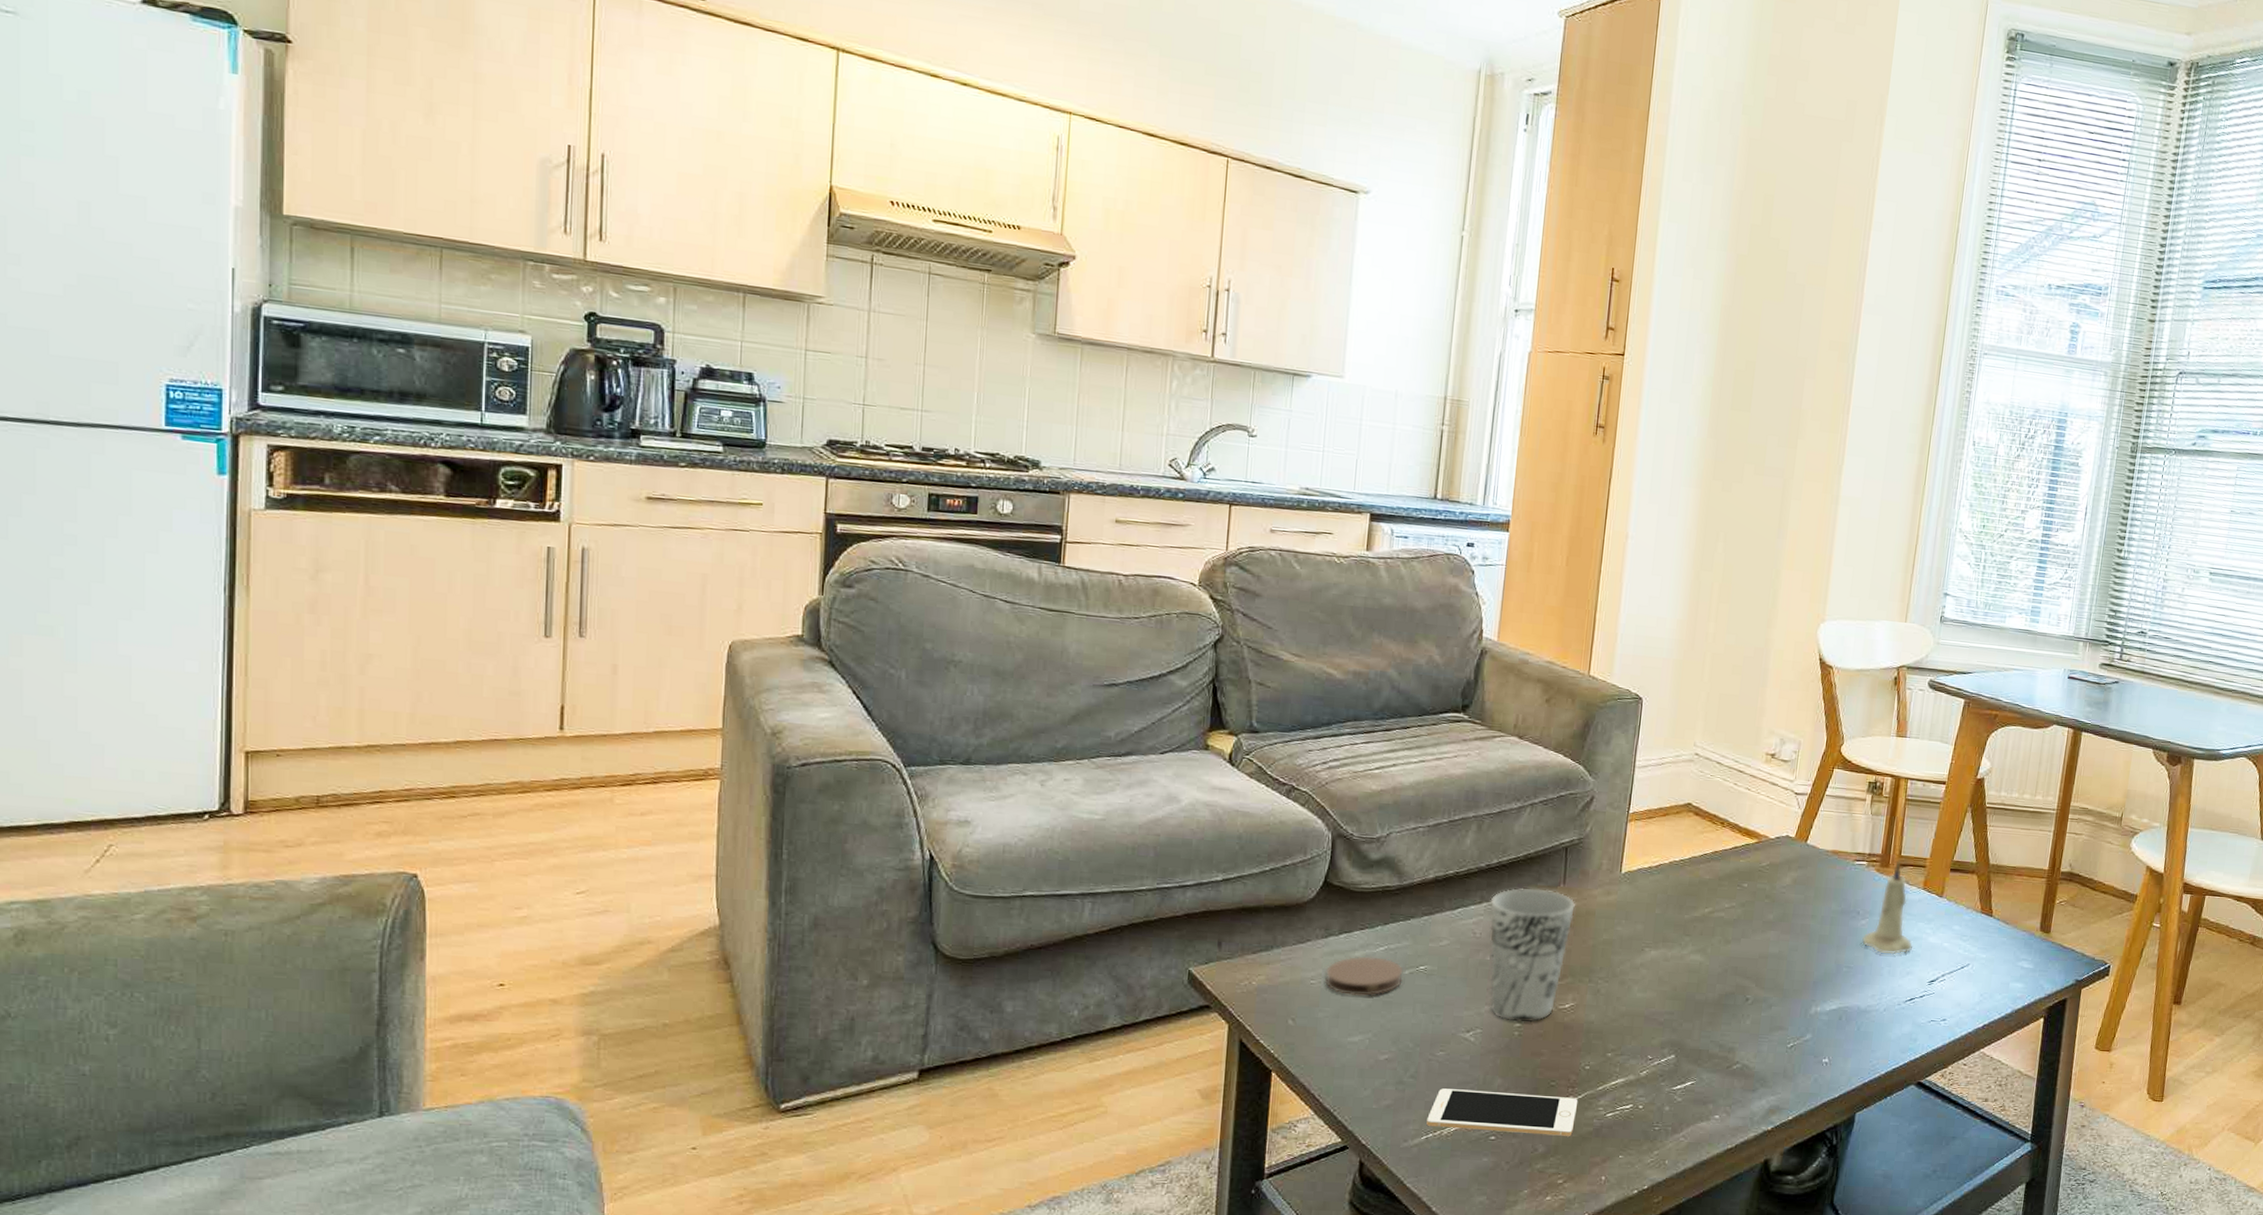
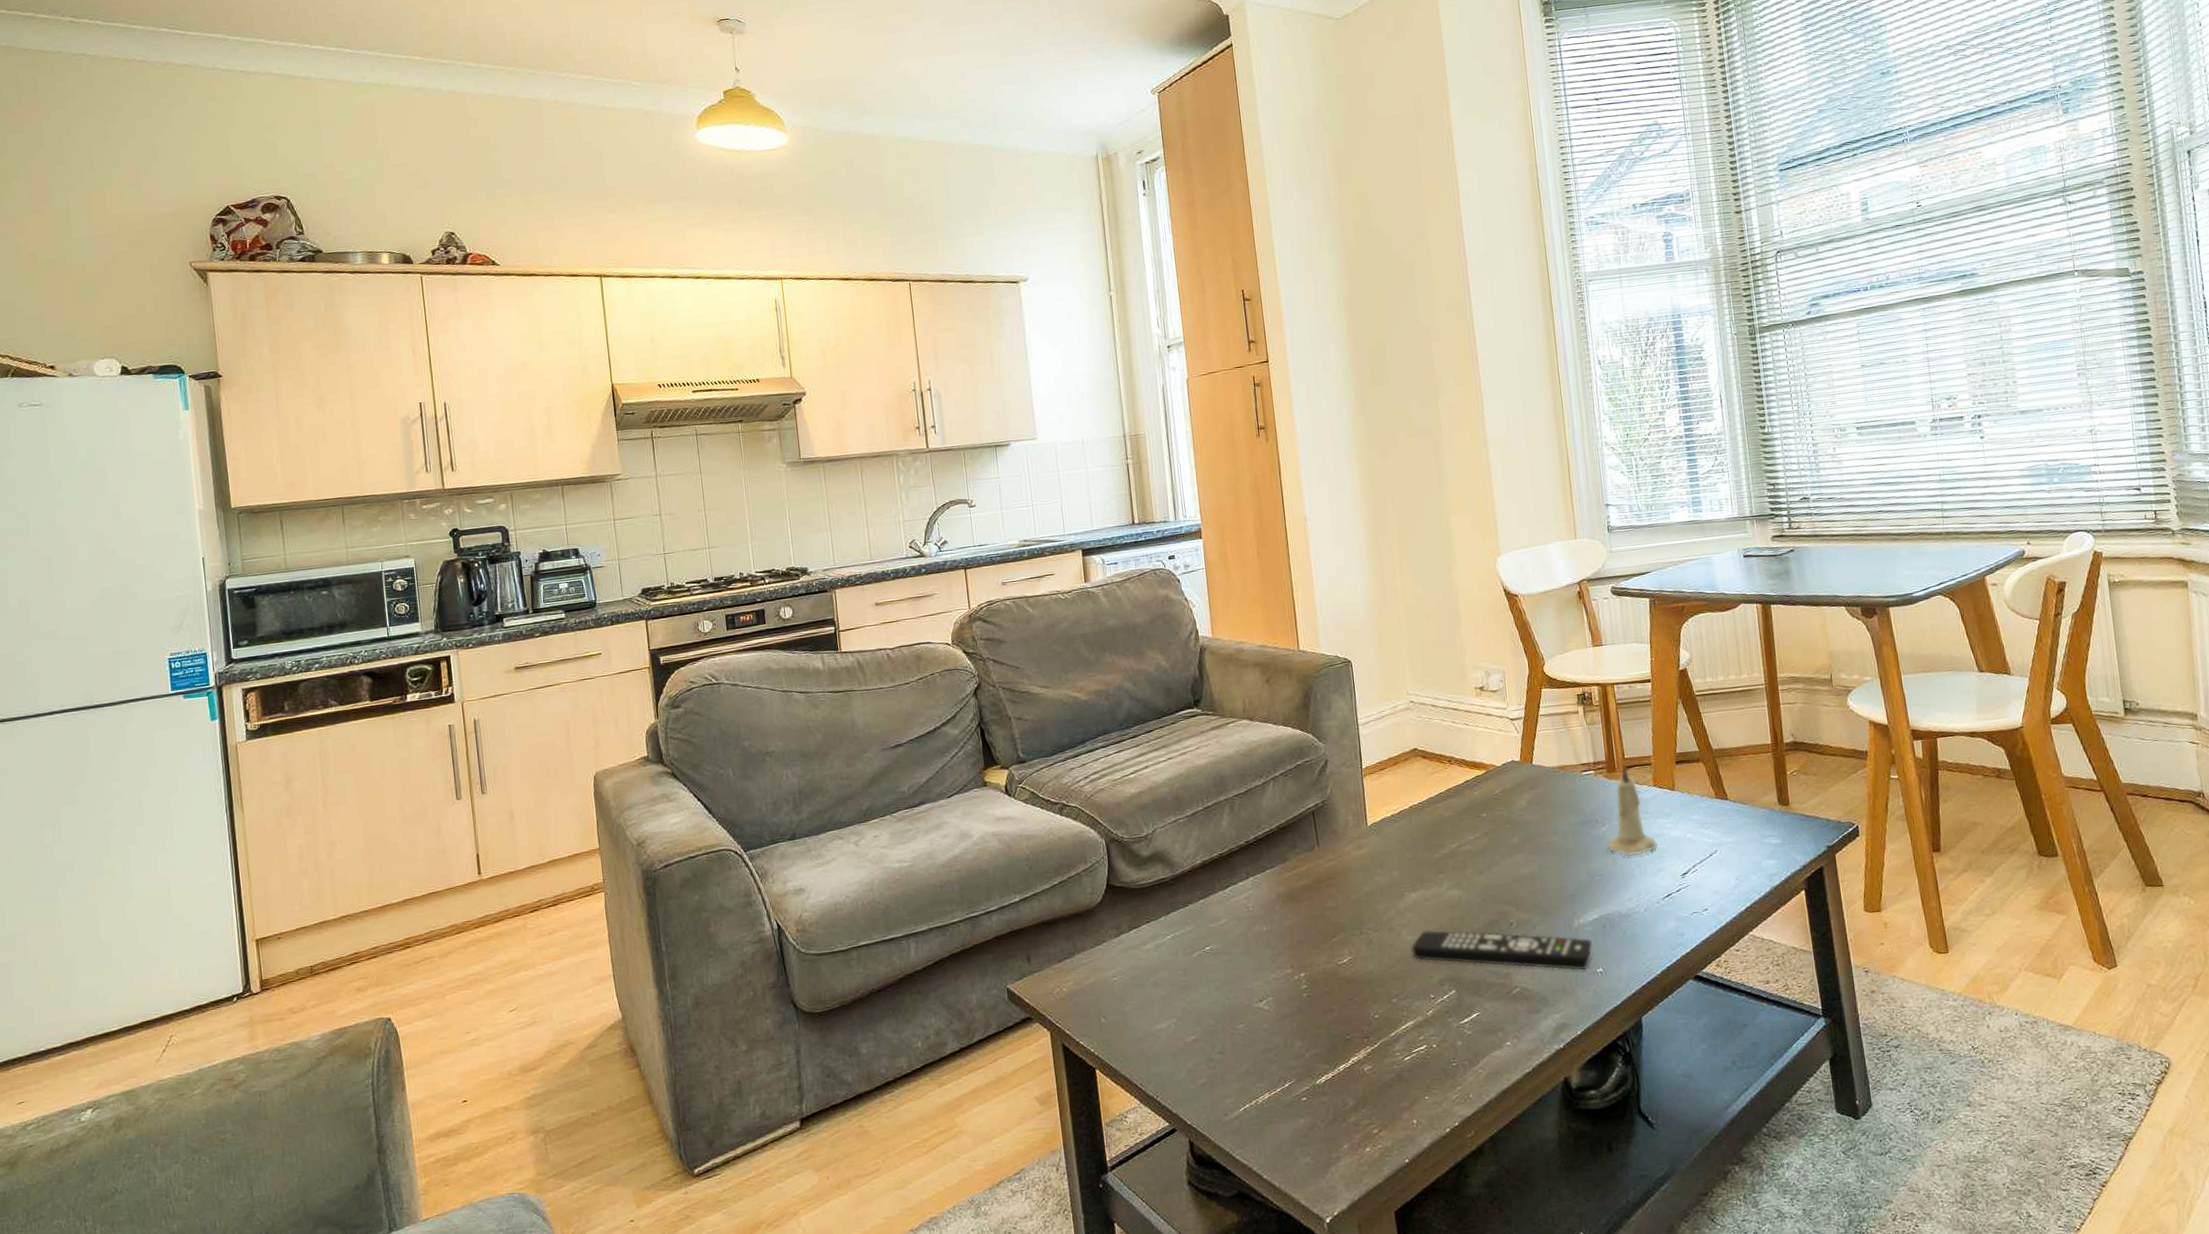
coaster: present [1325,956,1403,996] -> none [1124,945,1193,986]
cell phone: present [1426,1088,1578,1136] -> none [1241,1047,1377,1097]
cup: present [1490,887,1575,1023] -> none [1255,854,1334,984]
remote control: none [1638,990,1824,1057] -> present [1411,930,1593,971]

